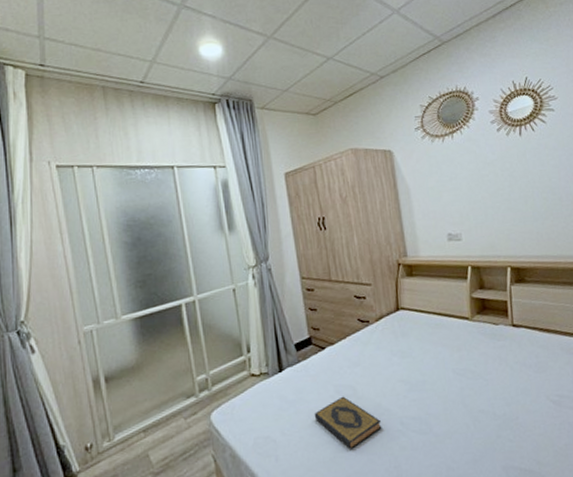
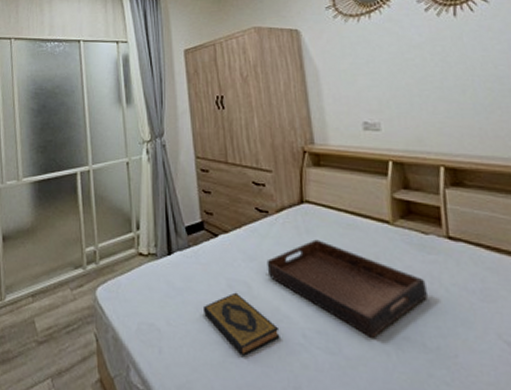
serving tray: none [369,340,497,416] -> present [266,239,427,339]

